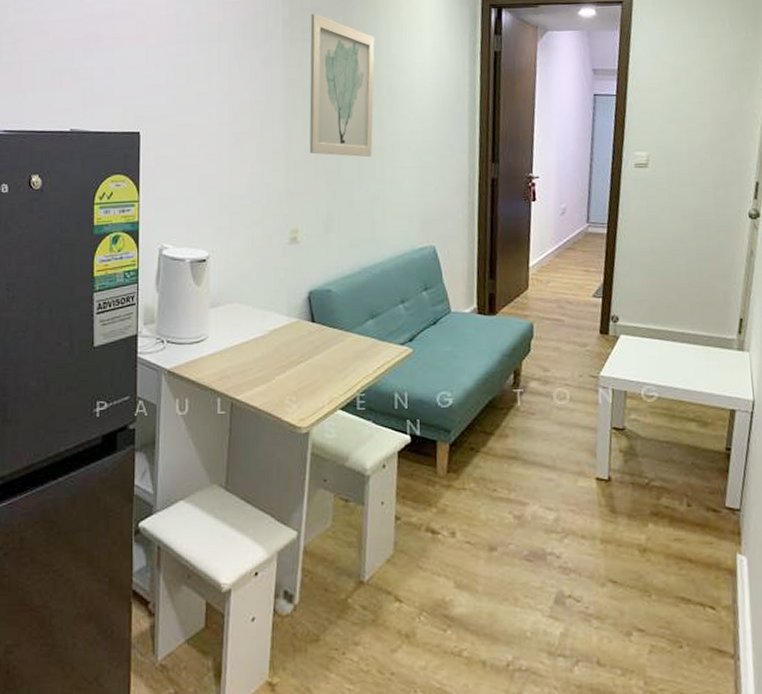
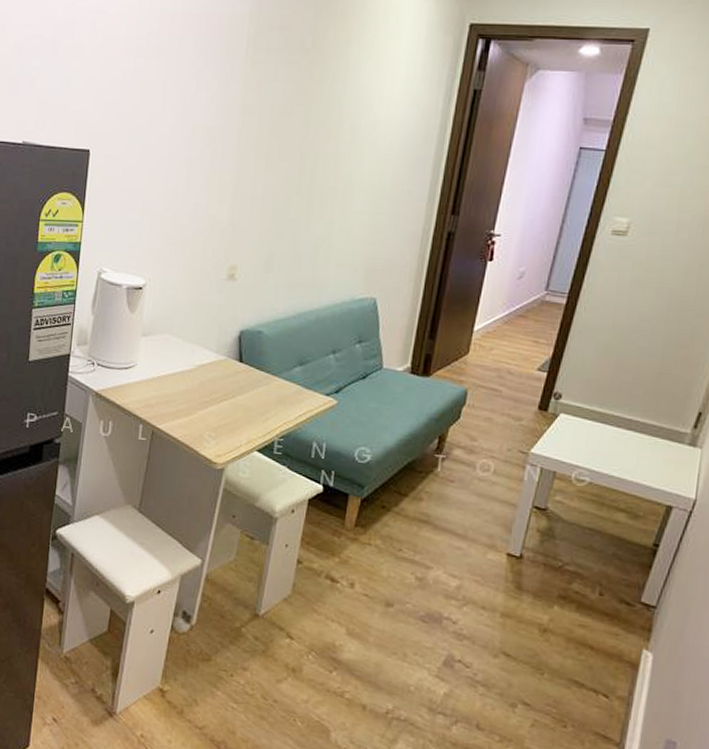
wall art: present [309,13,375,158] -> none [258,33,344,197]

